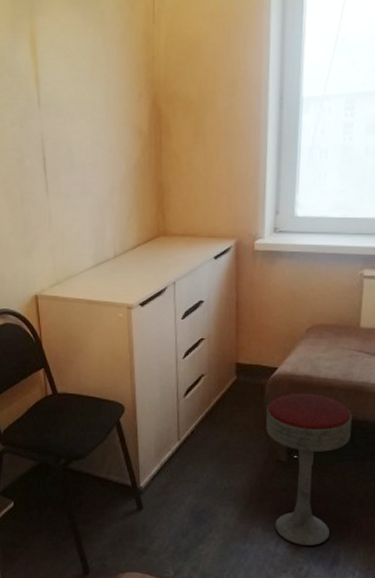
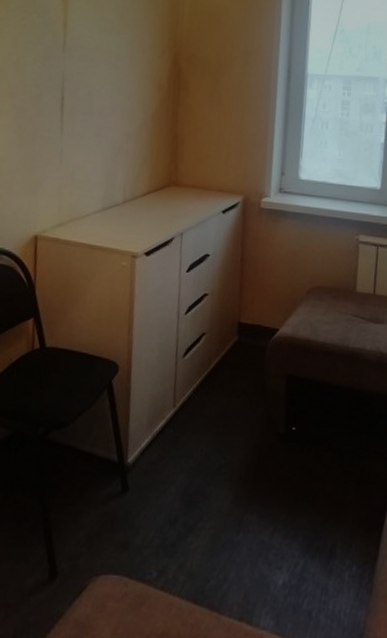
bar stool: present [266,393,352,546] -> none [265,357,349,535]

